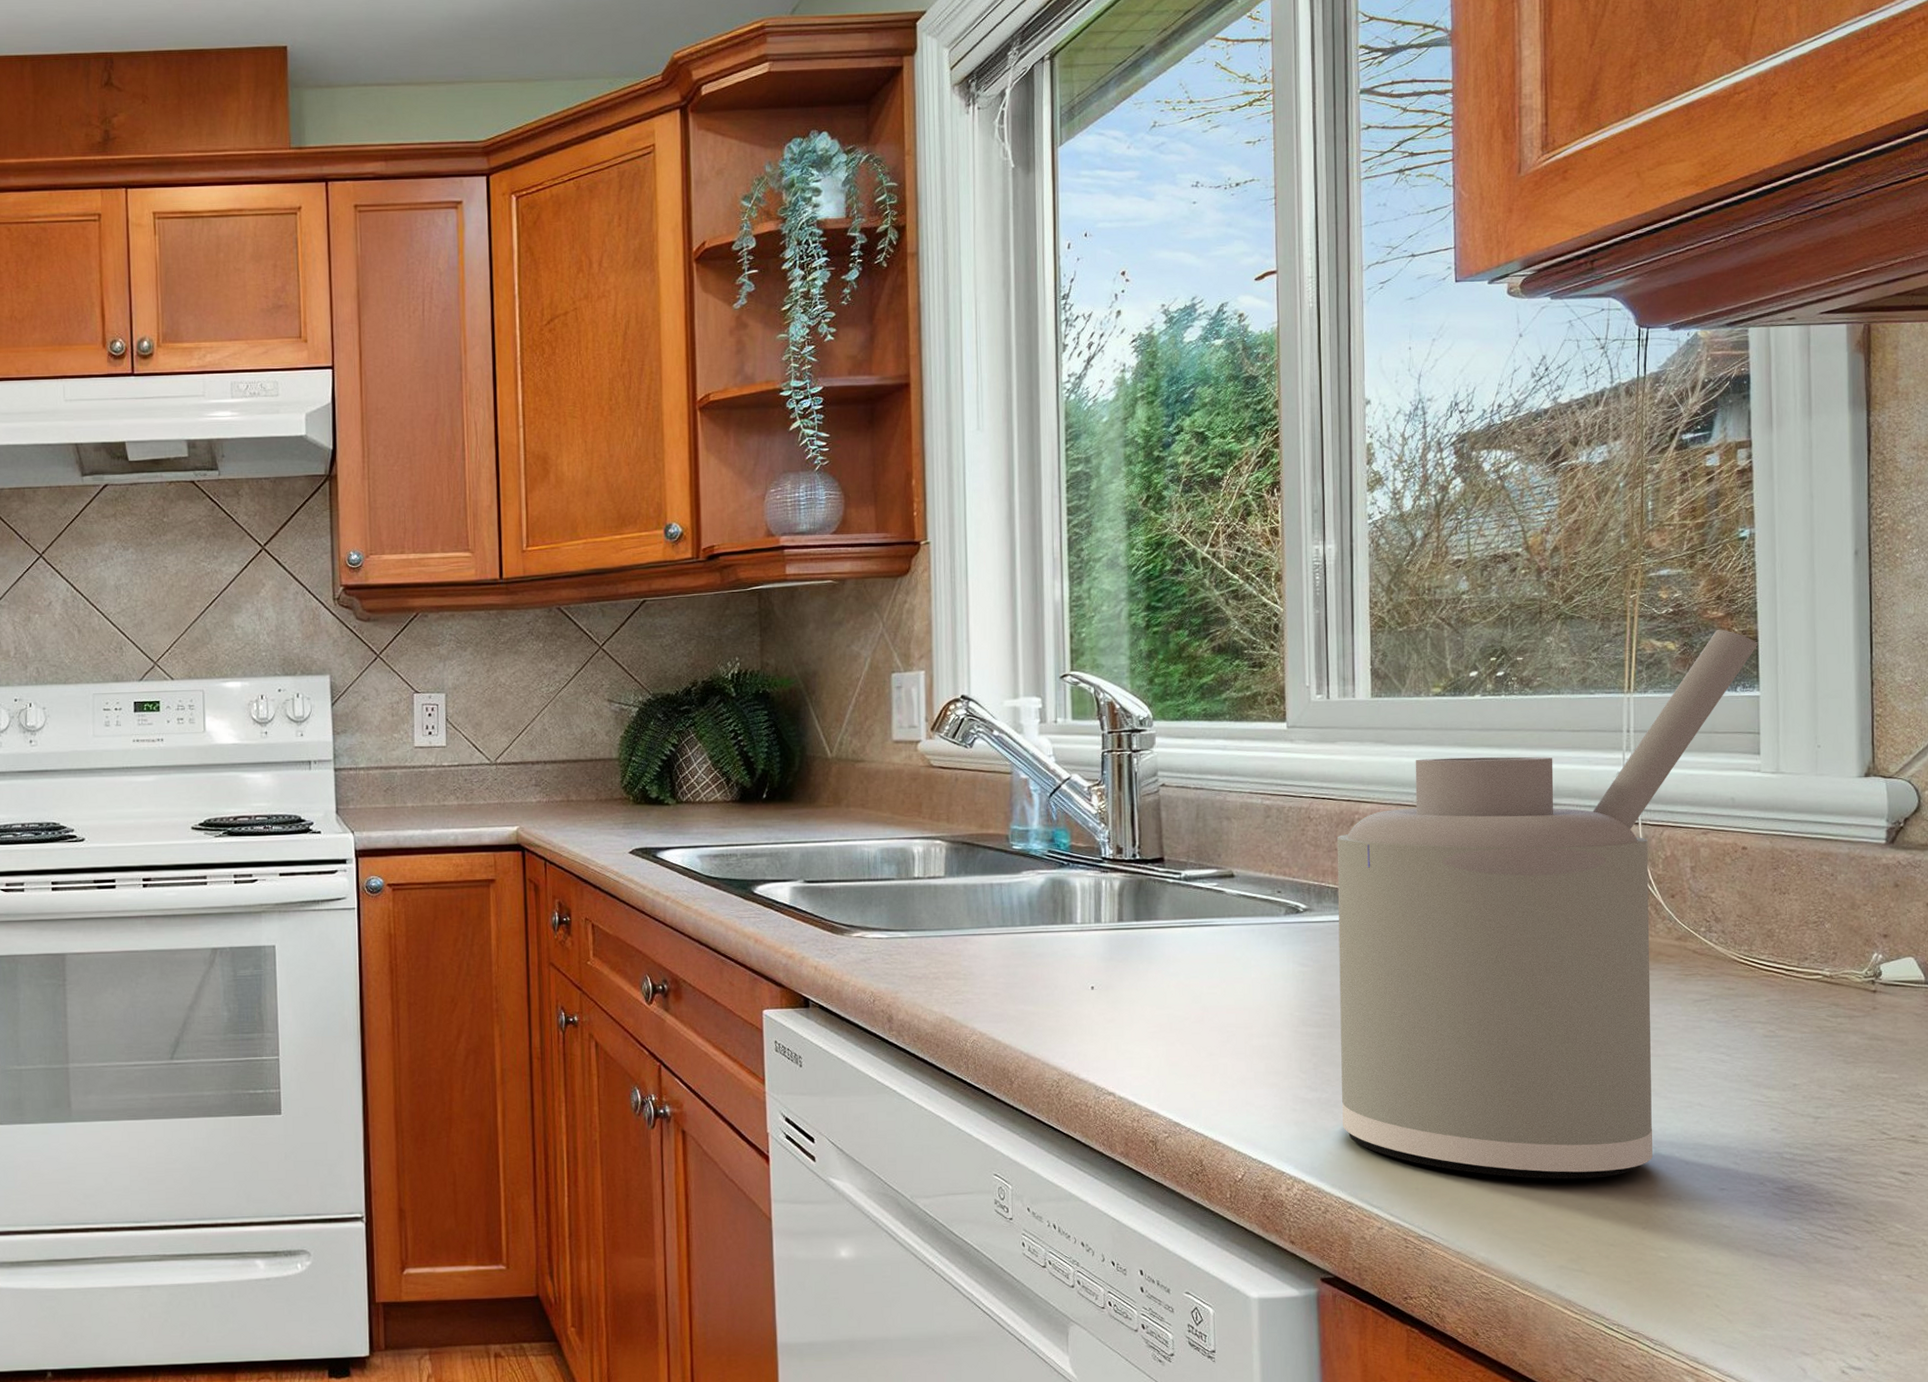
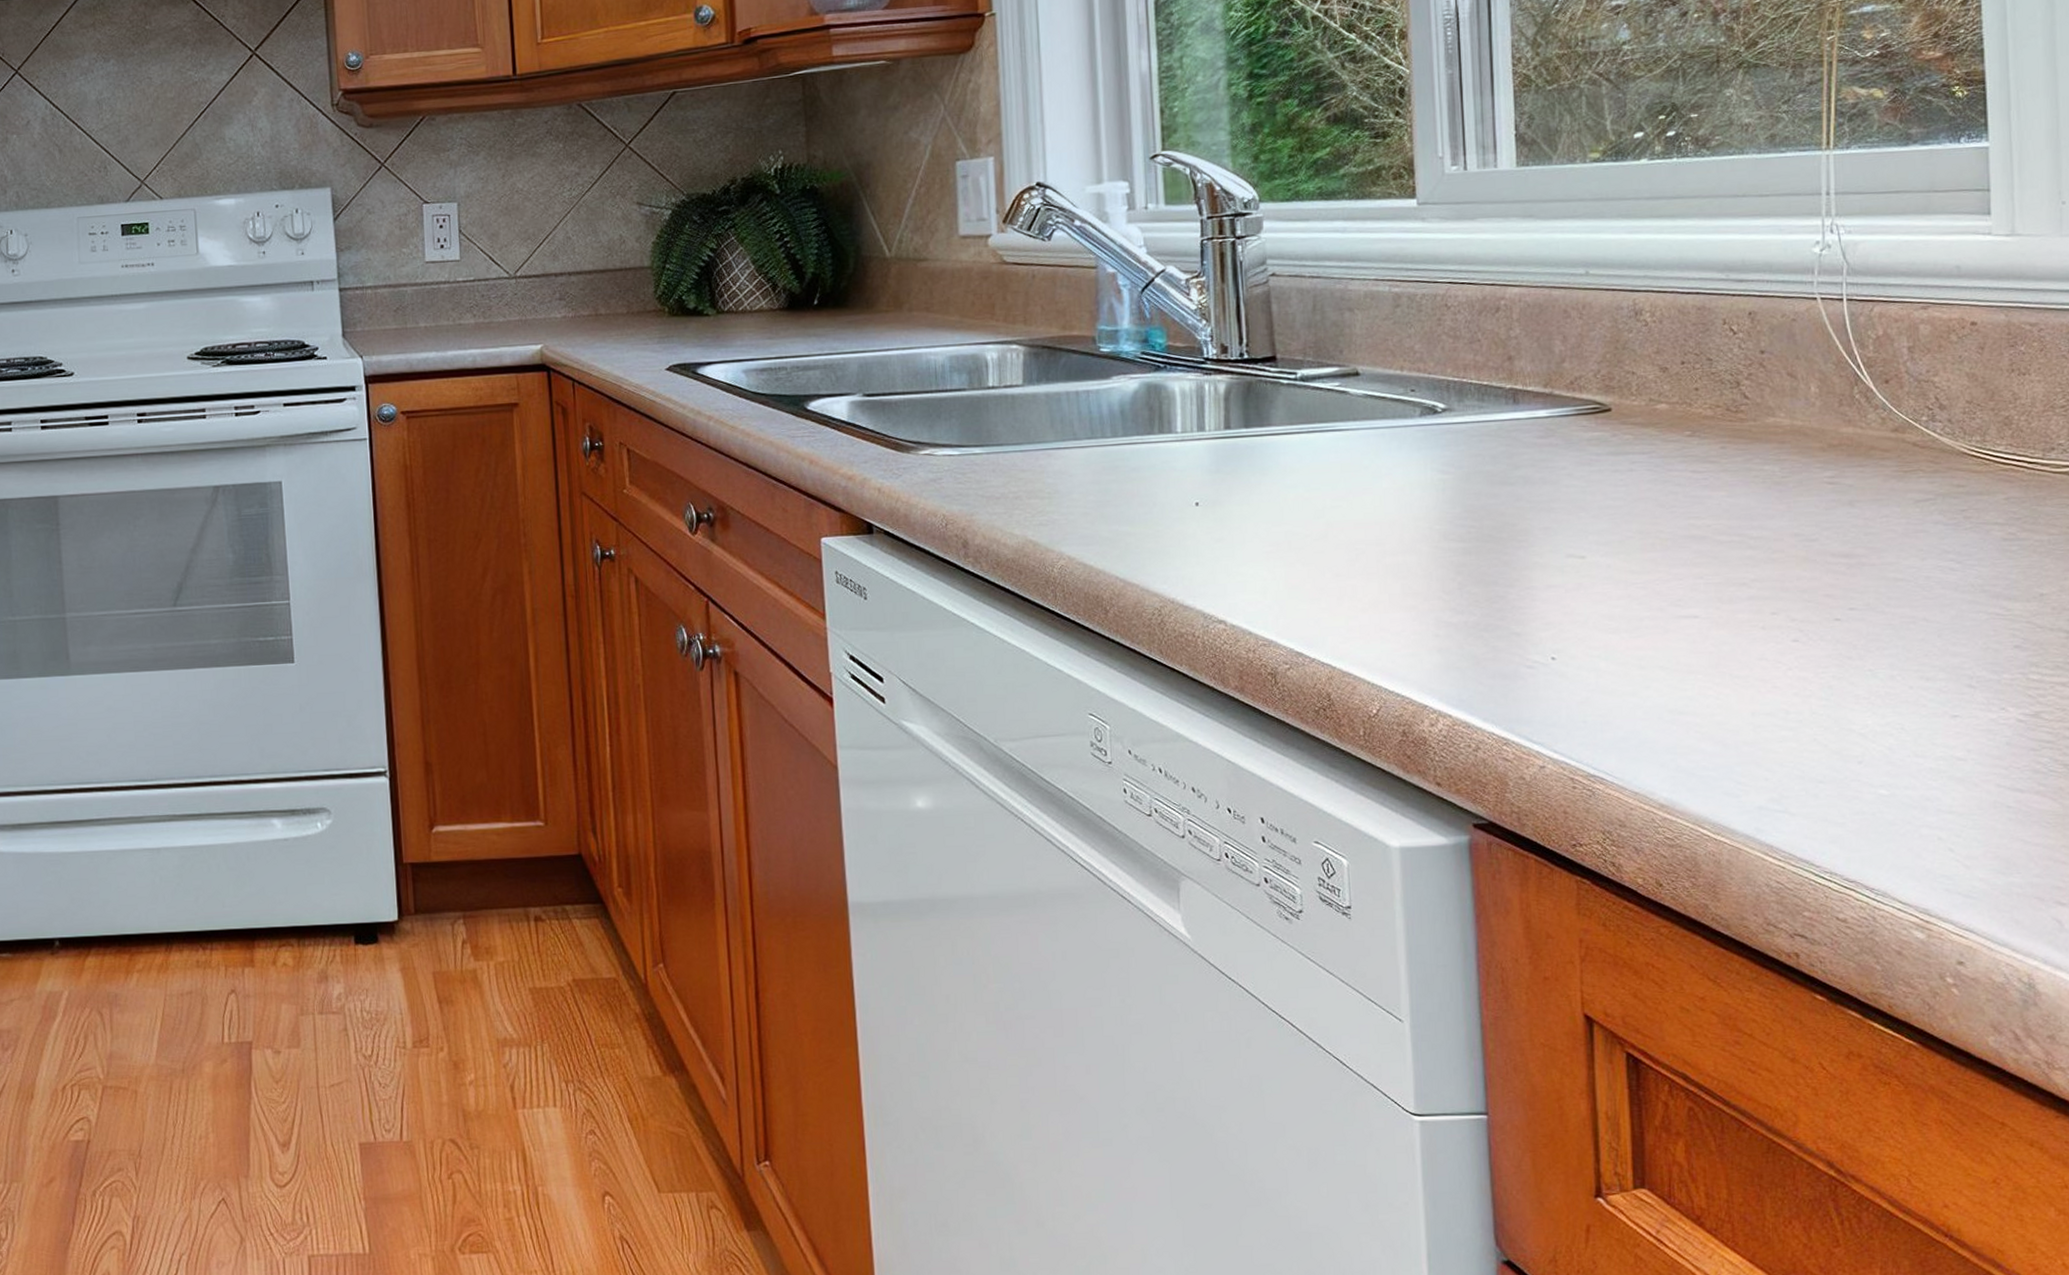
soap dispenser: present [1336,629,1758,1180] -> none [1479,71,1986,708]

